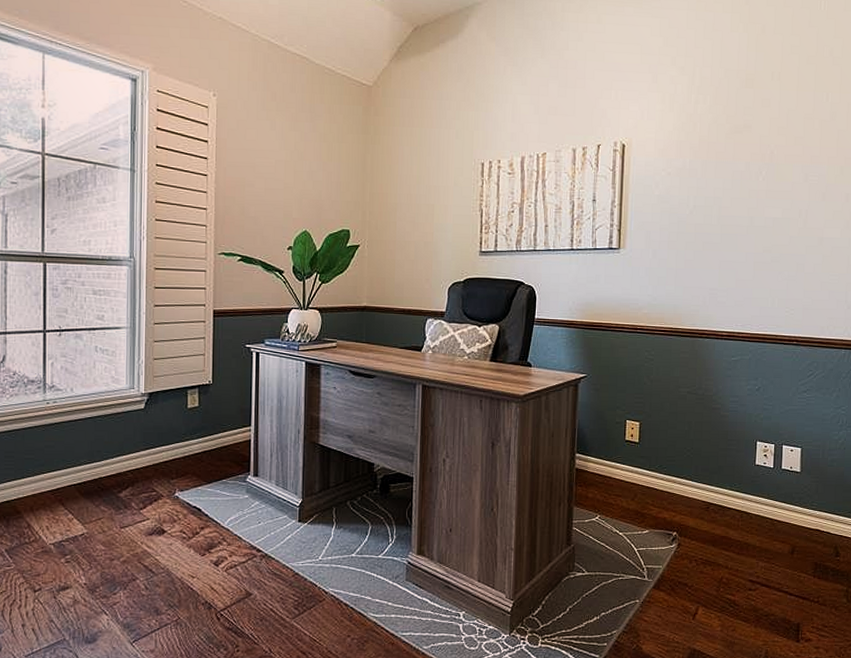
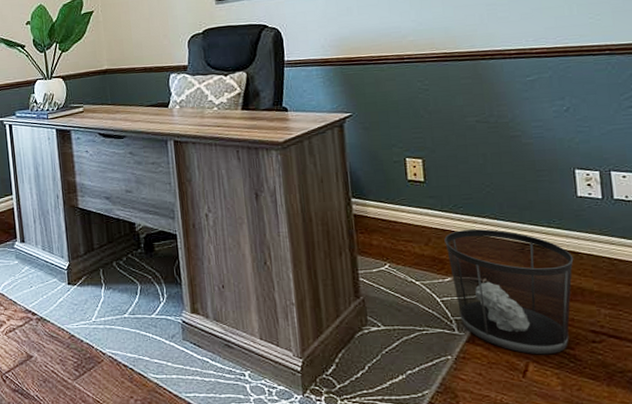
waste bin: none [647,488,745,600] -> present [444,229,574,355]

